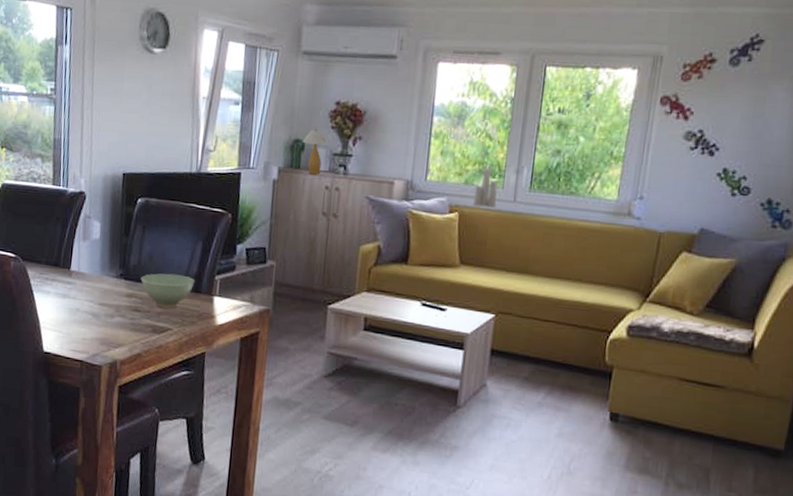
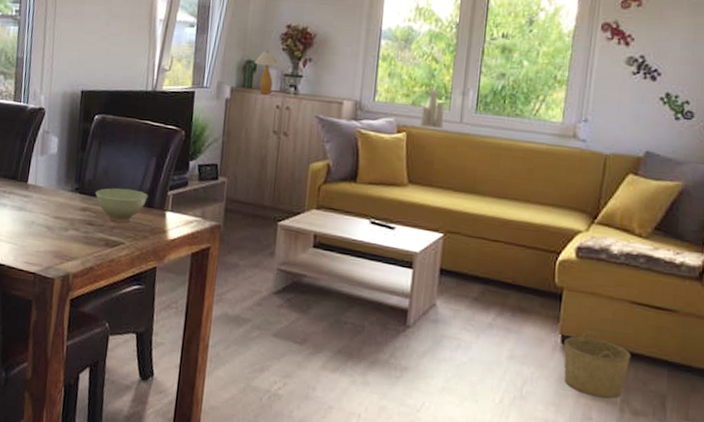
basket: none [611,407,678,473] -> present [563,330,632,398]

